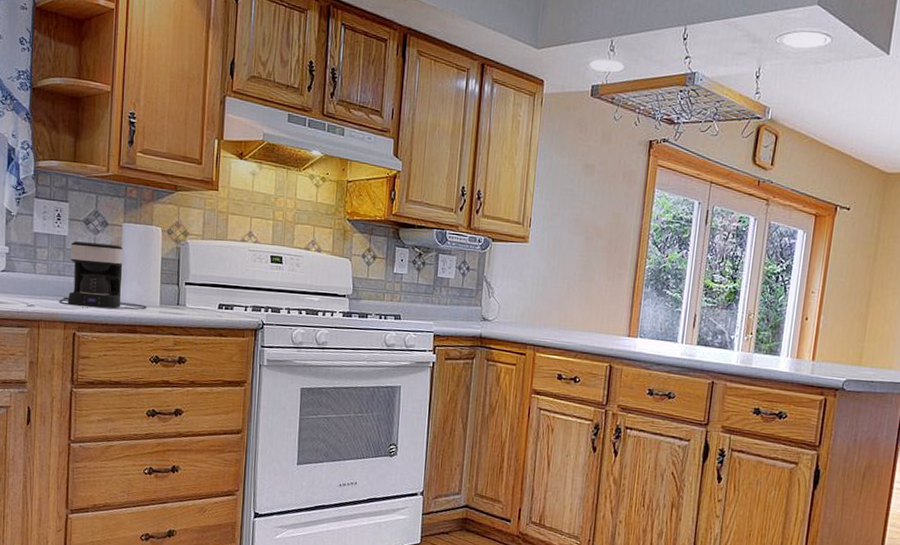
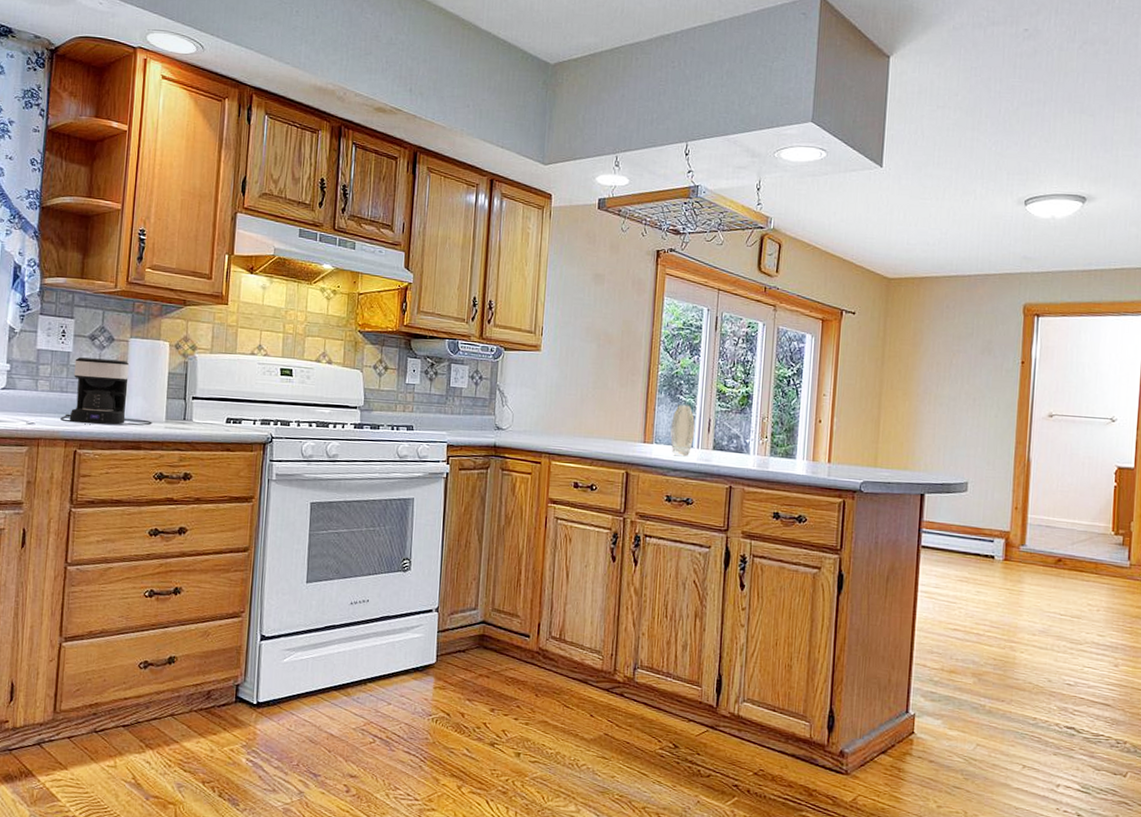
vase: none [655,299,681,352] -> present [670,404,695,457]

